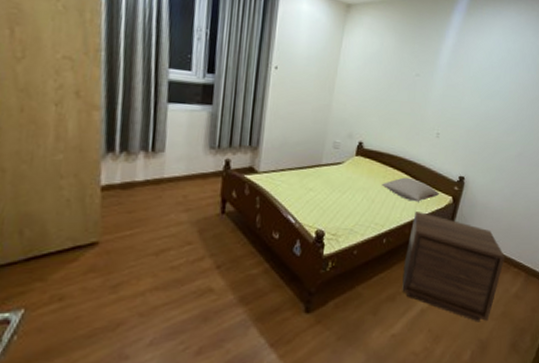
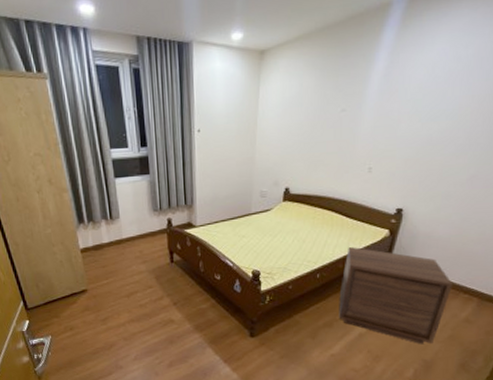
pillow: present [382,177,439,202] -> none [312,215,374,238]

